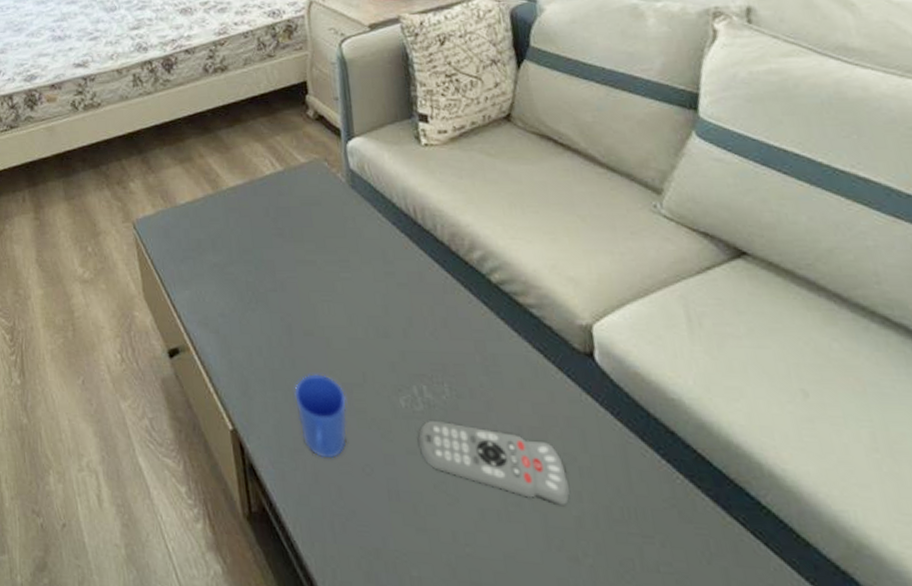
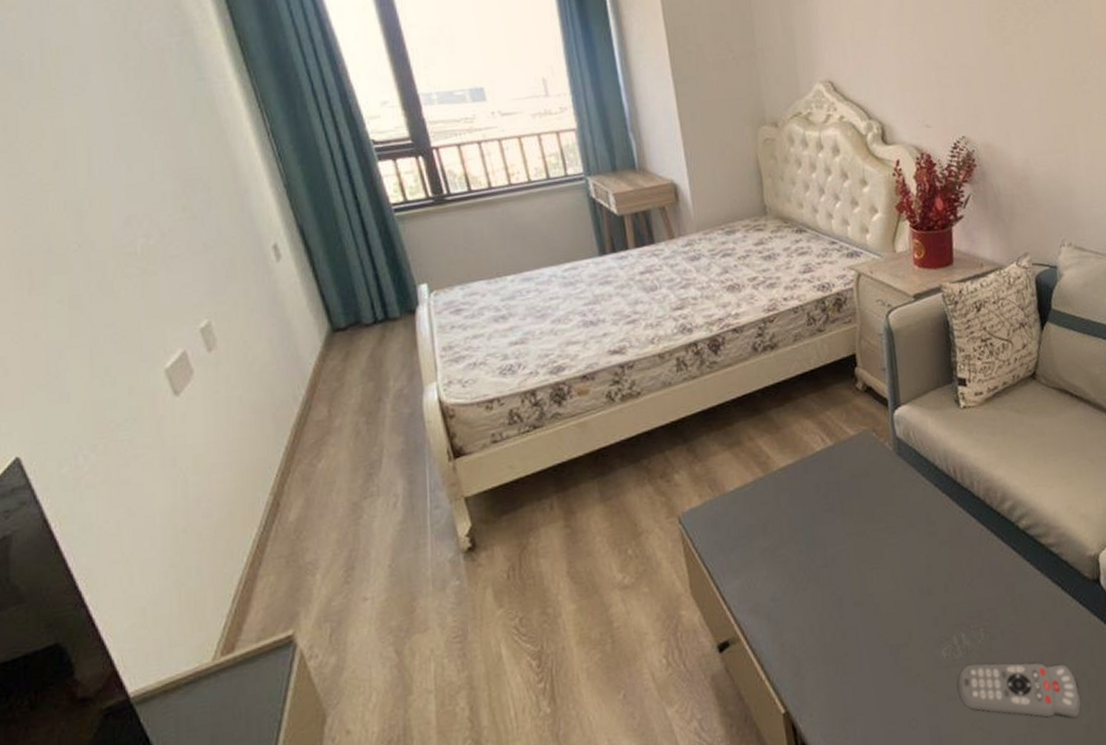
cup: present [294,374,347,459] -> none [845,640,895,722]

